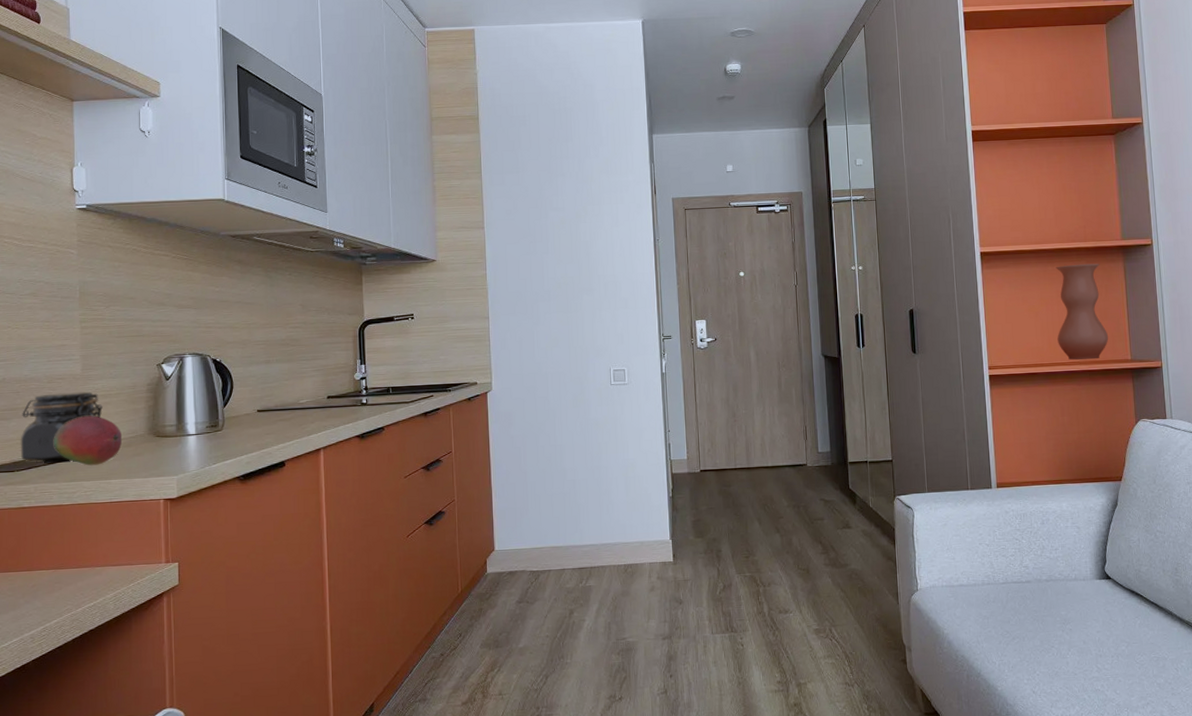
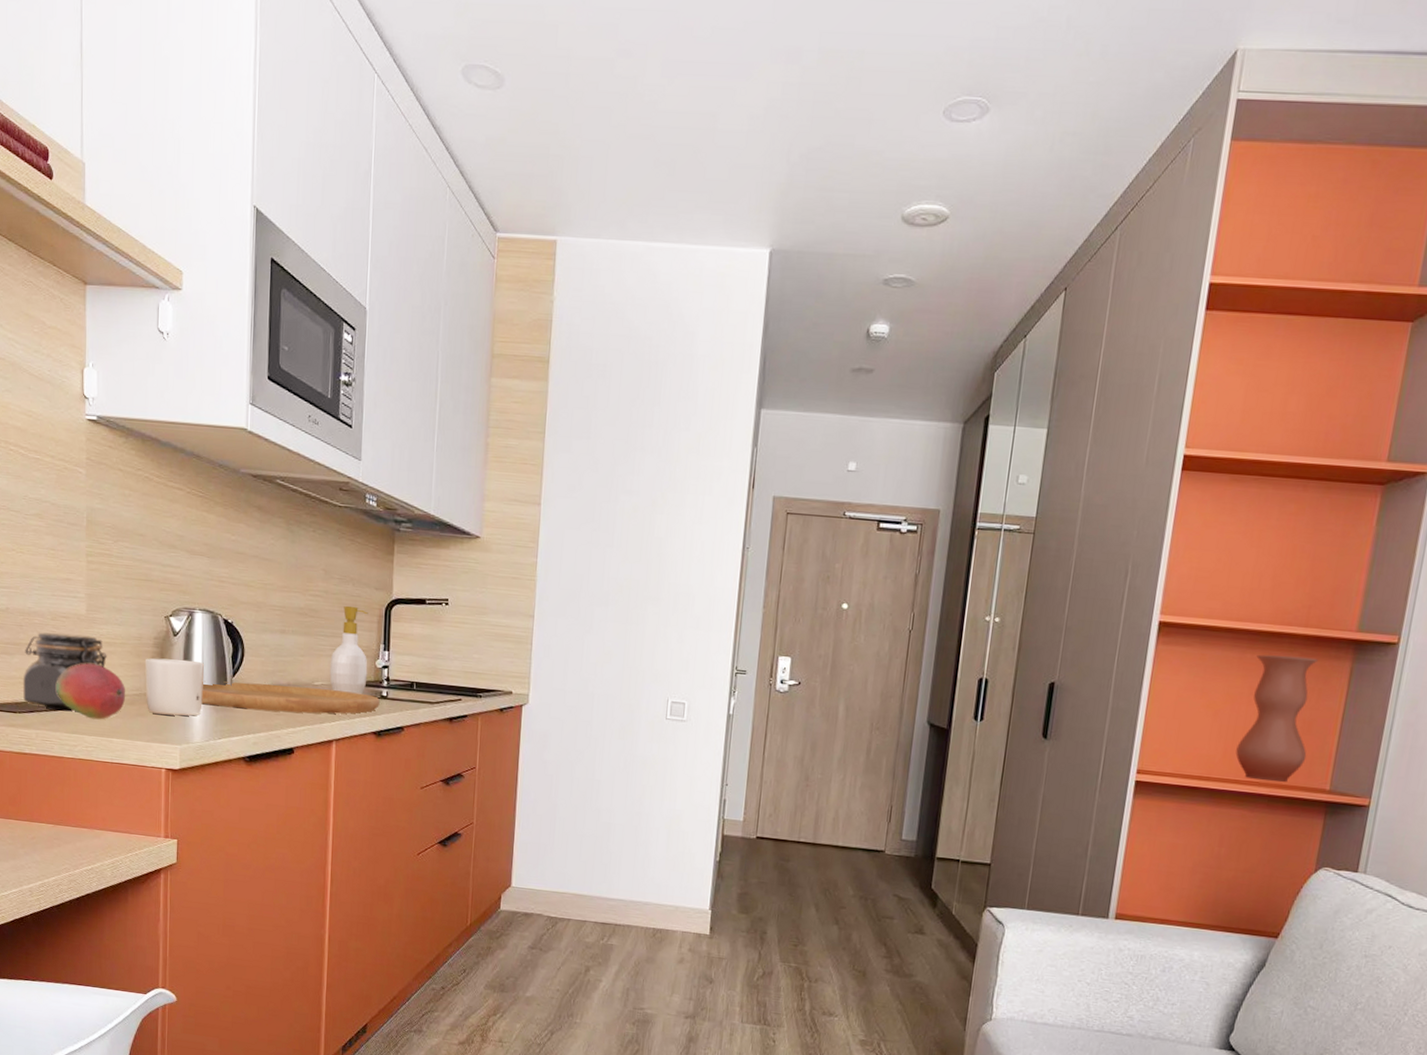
mug: none [139,398,197,451] -> present [144,657,205,716]
cutting board: none [195,403,361,436] -> present [201,681,380,714]
soap bottle: none [313,331,348,406] -> present [329,605,368,695]

